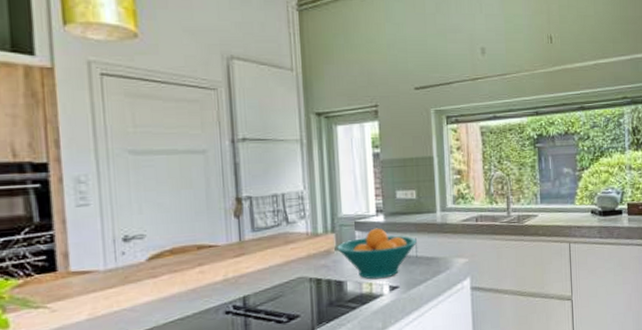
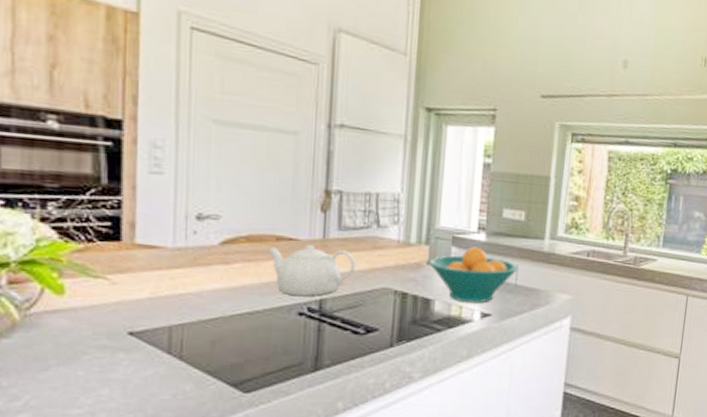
teapot: none [190,248,272,297] -> present [267,245,356,296]

